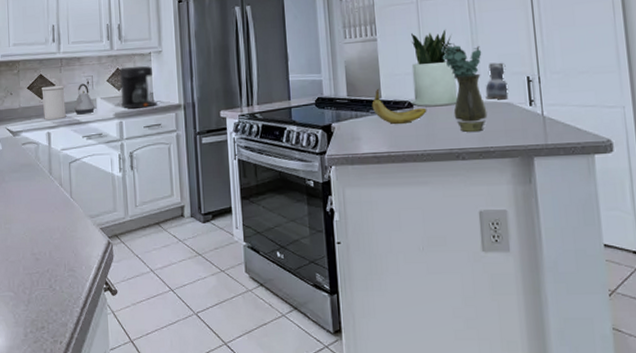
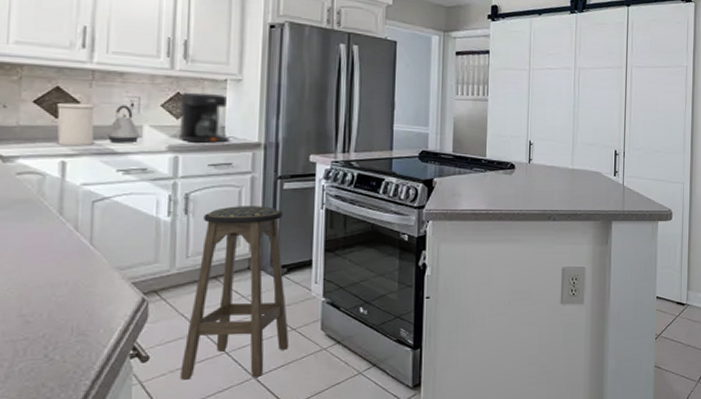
stool: none [140,159,221,313] -> present [180,206,289,380]
fruit: present [371,88,427,124] -> none [476,147,527,183]
planter: present [410,29,458,108] -> none [513,98,557,170]
vase: present [441,41,488,132] -> none [546,110,581,195]
ceramic jug: present [485,62,508,100] -> none [579,135,599,169]

